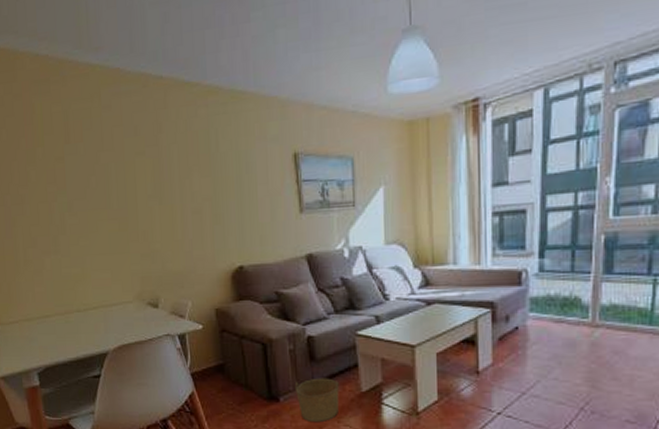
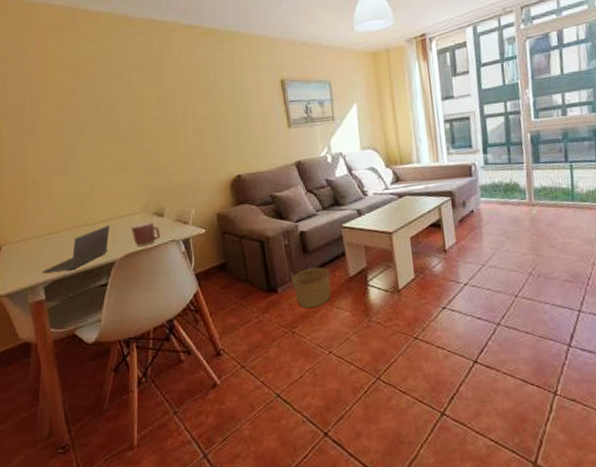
laptop computer: none [35,312,102,359] -> present [42,224,110,274]
mug: none [123,312,155,339] -> present [130,221,160,247]

